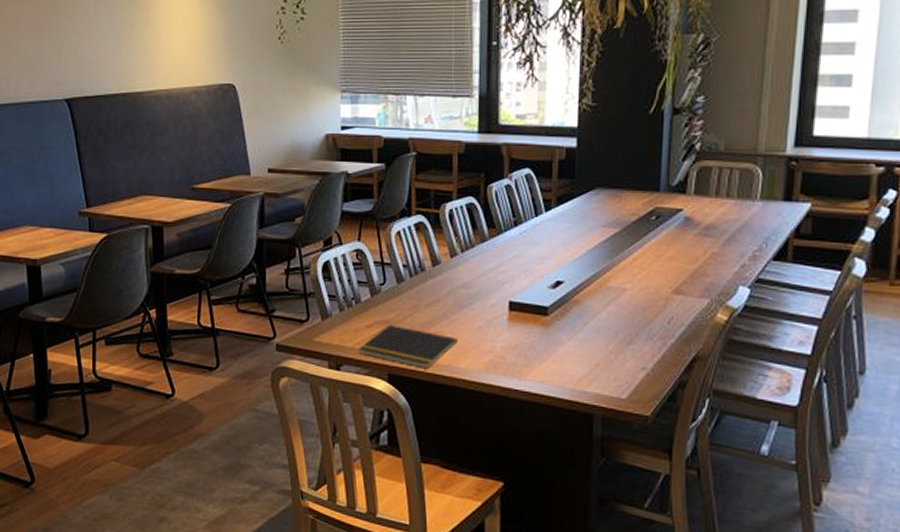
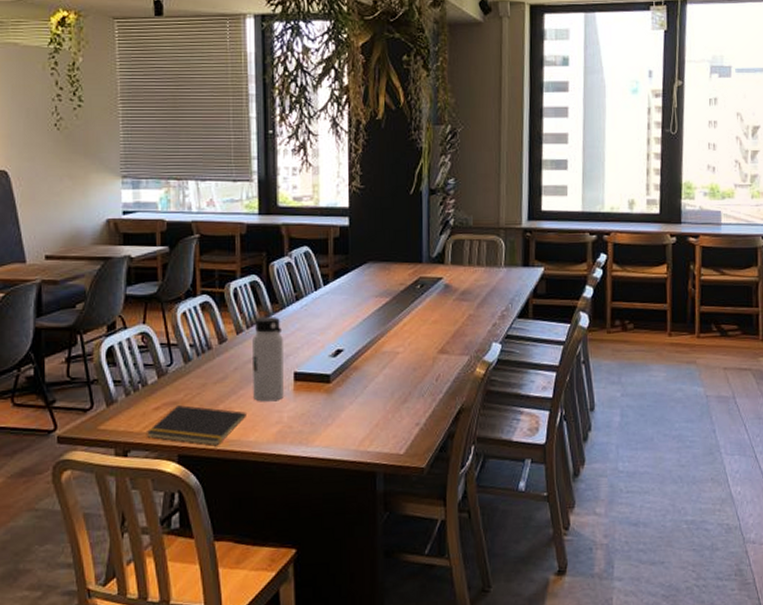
water bottle: none [465,241,499,330] -> present [253,317,284,402]

